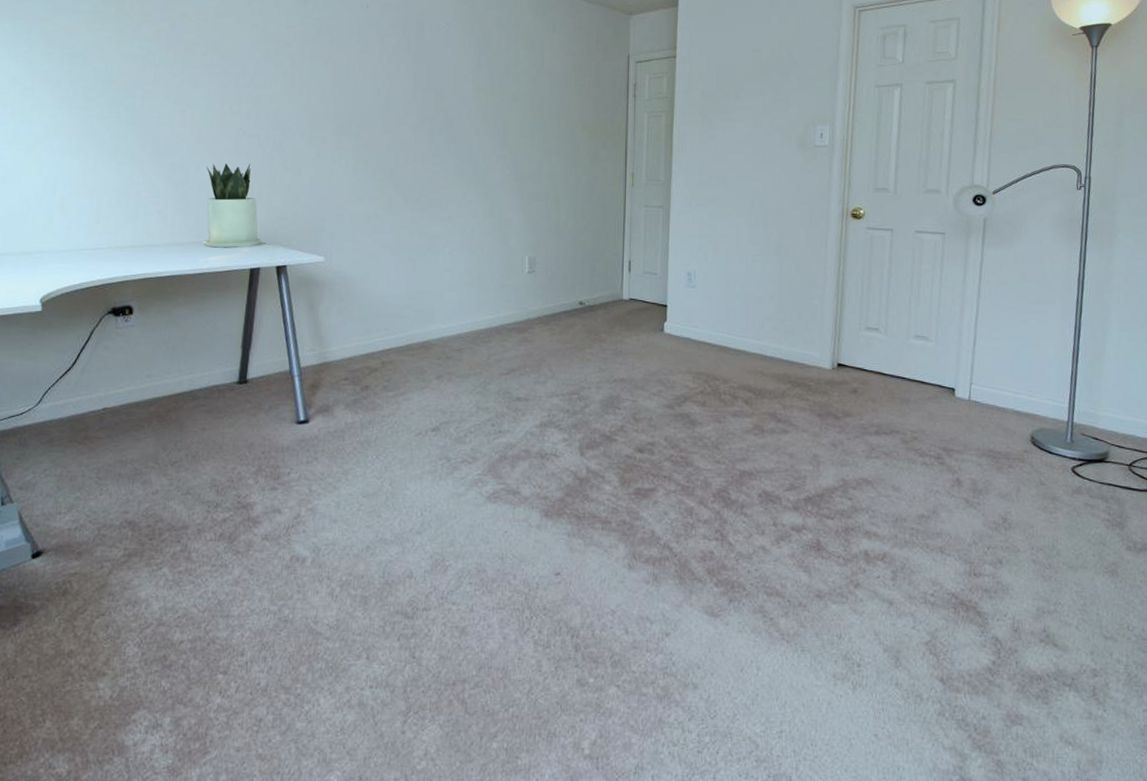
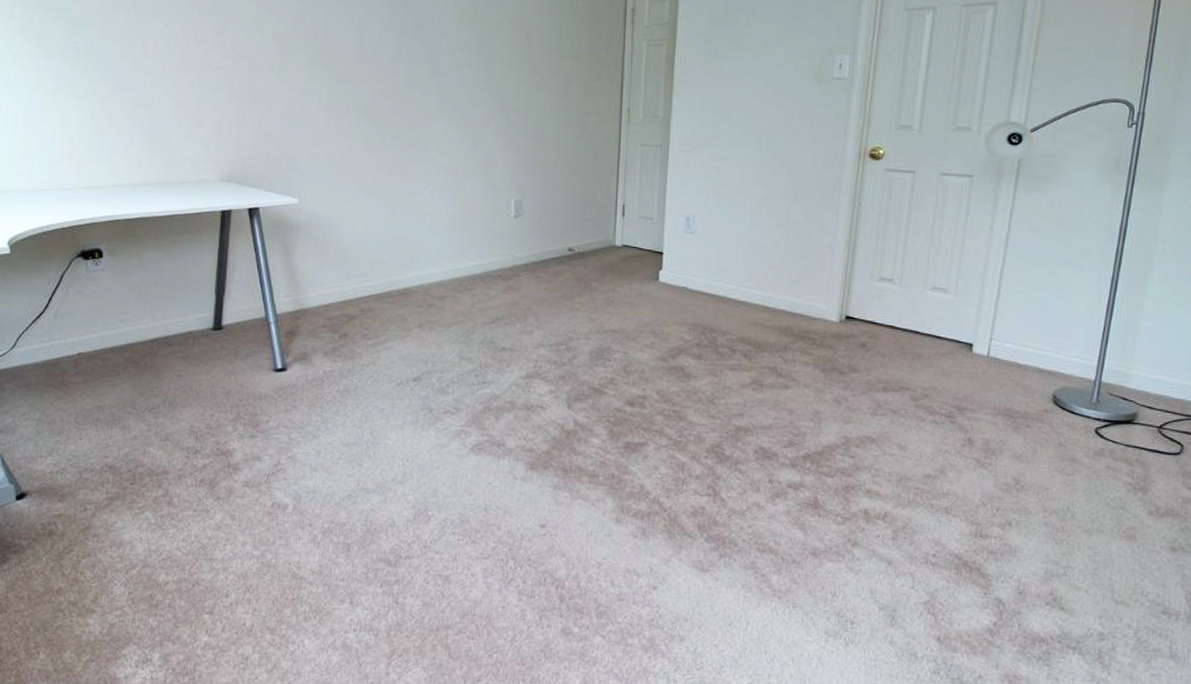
planter: present [203,163,263,248] -> none [171,98,234,189]

